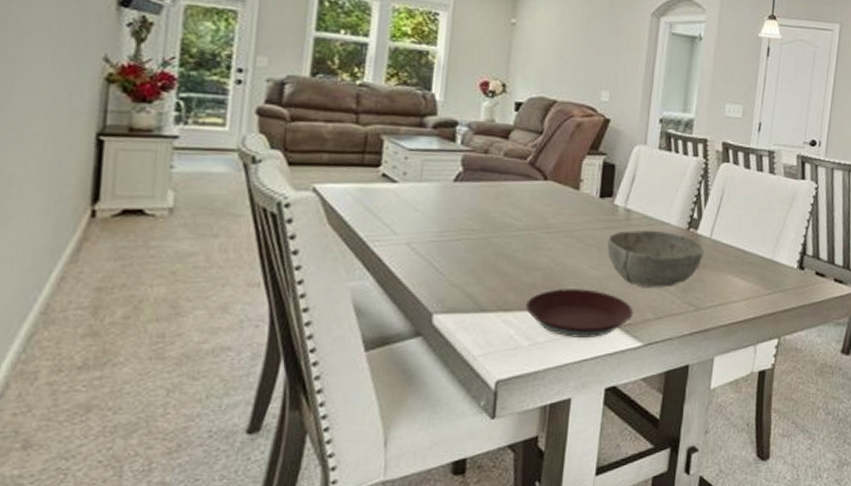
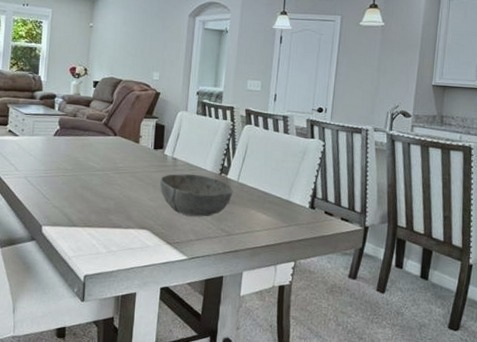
plate: present [526,289,632,337] -> none [104,213,179,250]

